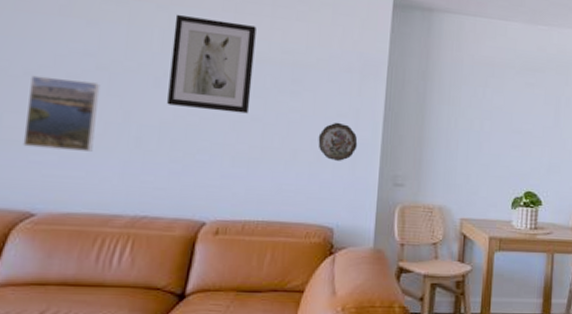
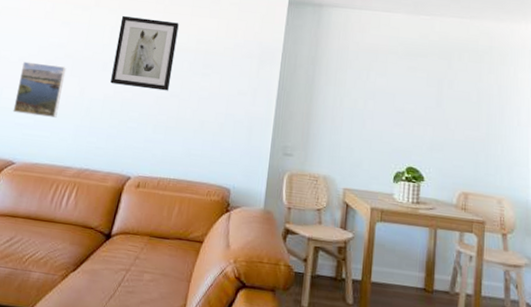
decorative plate: present [318,122,358,161] -> none [221,99,254,132]

